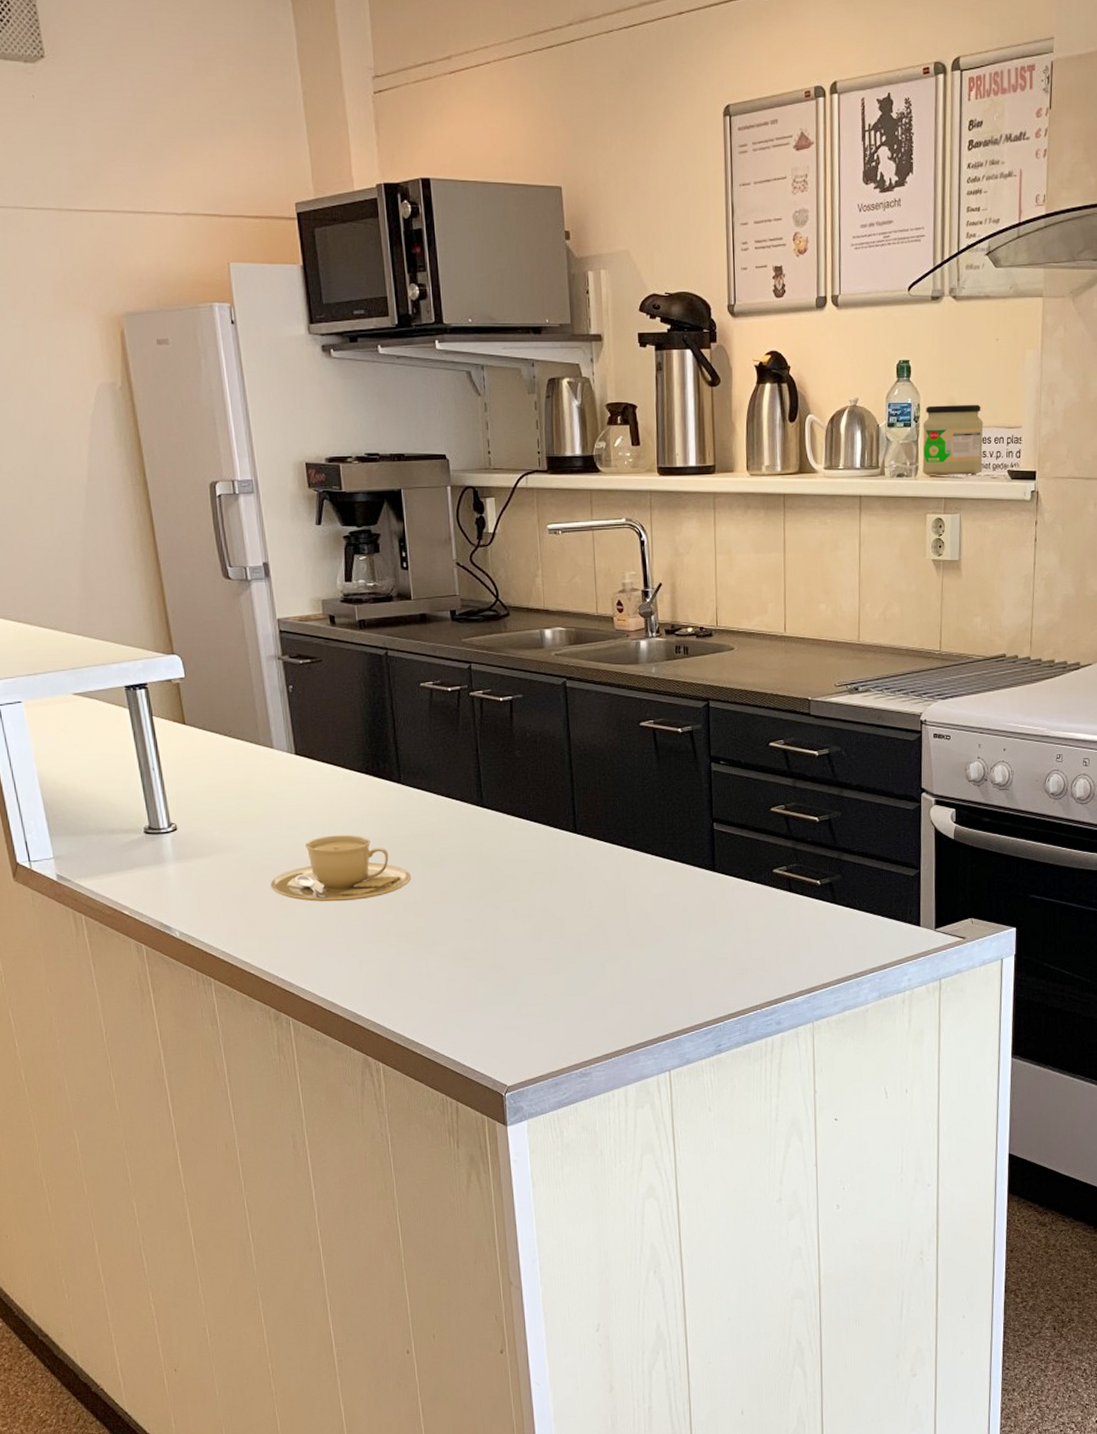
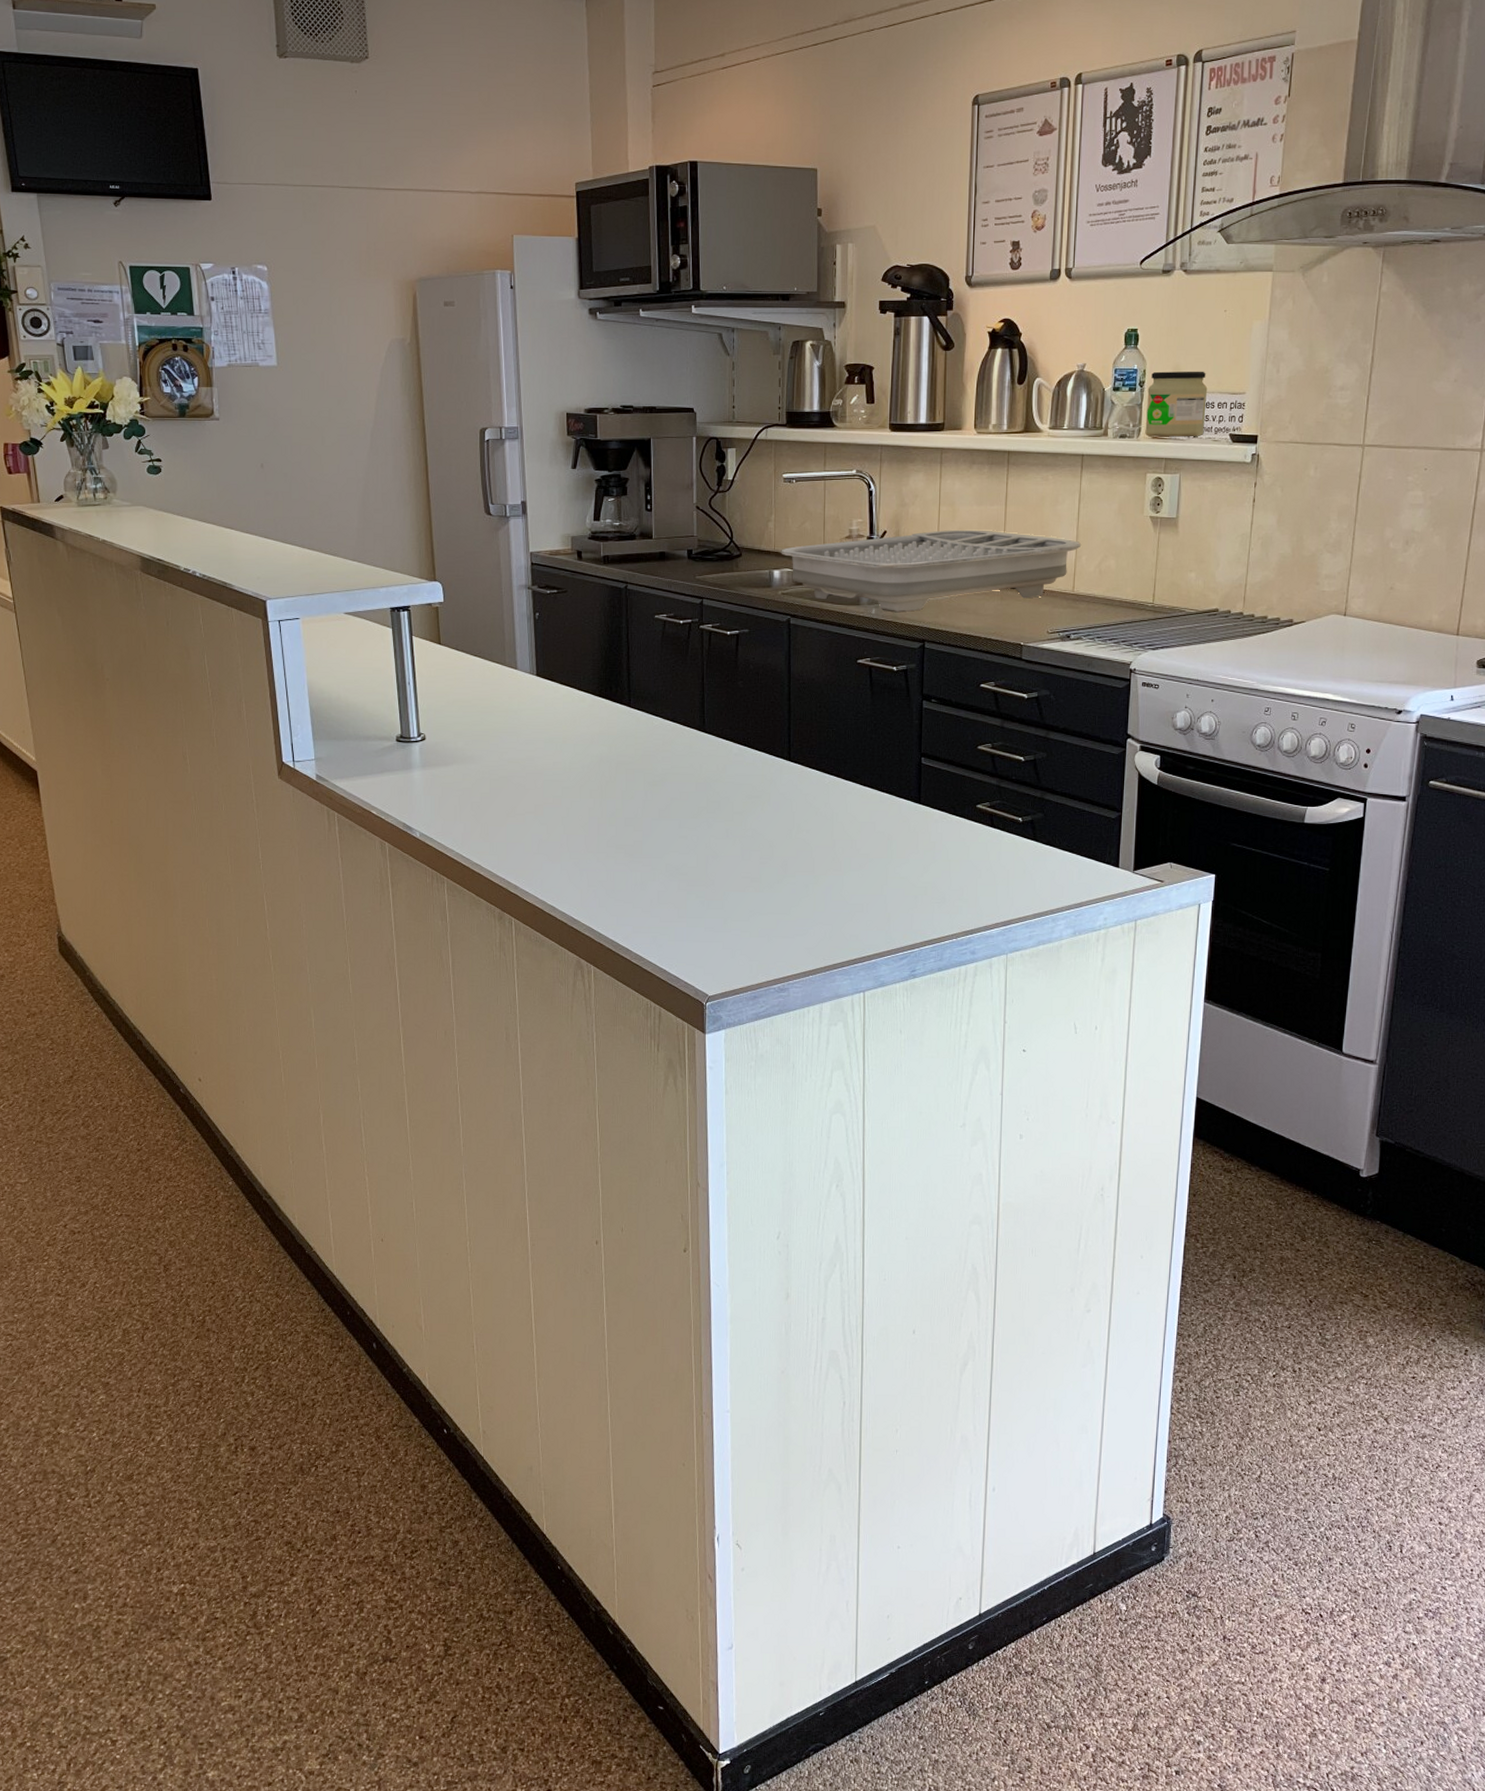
teacup: present [270,835,412,902] -> none [505,751,634,813]
dish rack: none [551,579,864,671] -> present [781,529,1081,613]

